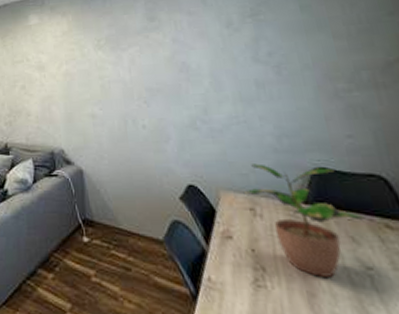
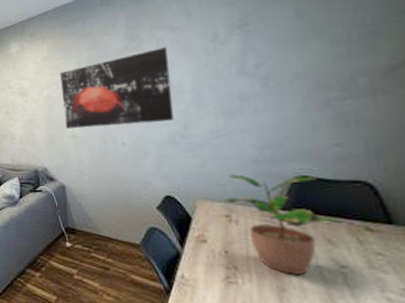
wall art: none [80,30,194,108] -> present [60,47,174,129]

